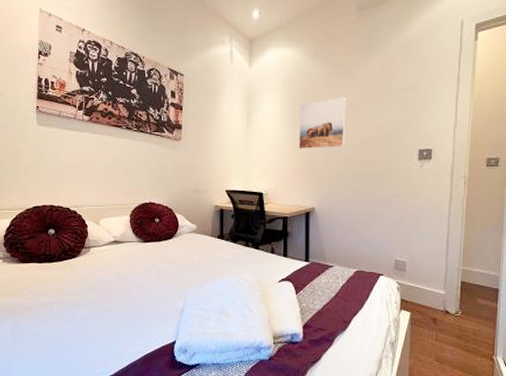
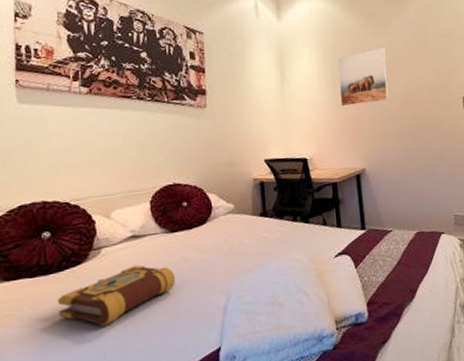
book: none [57,265,145,308] -> present [58,265,176,326]

